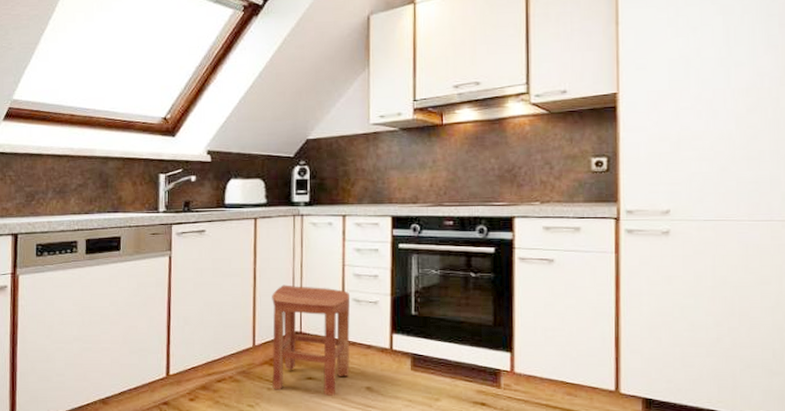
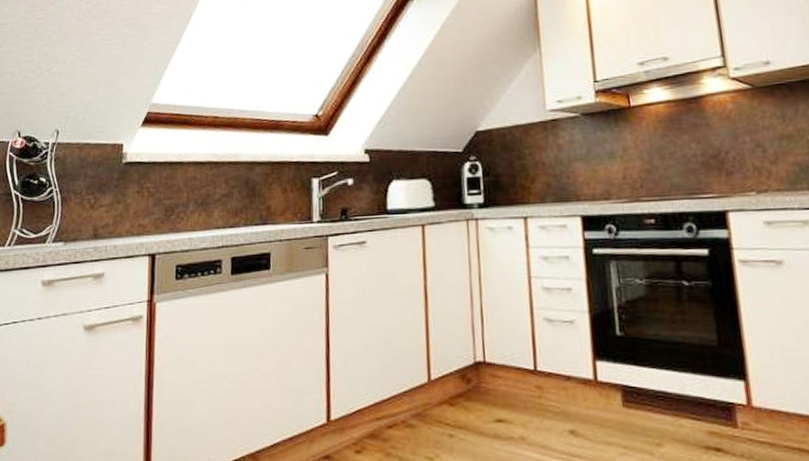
stool: present [272,284,351,396] -> none [447,303,547,443]

